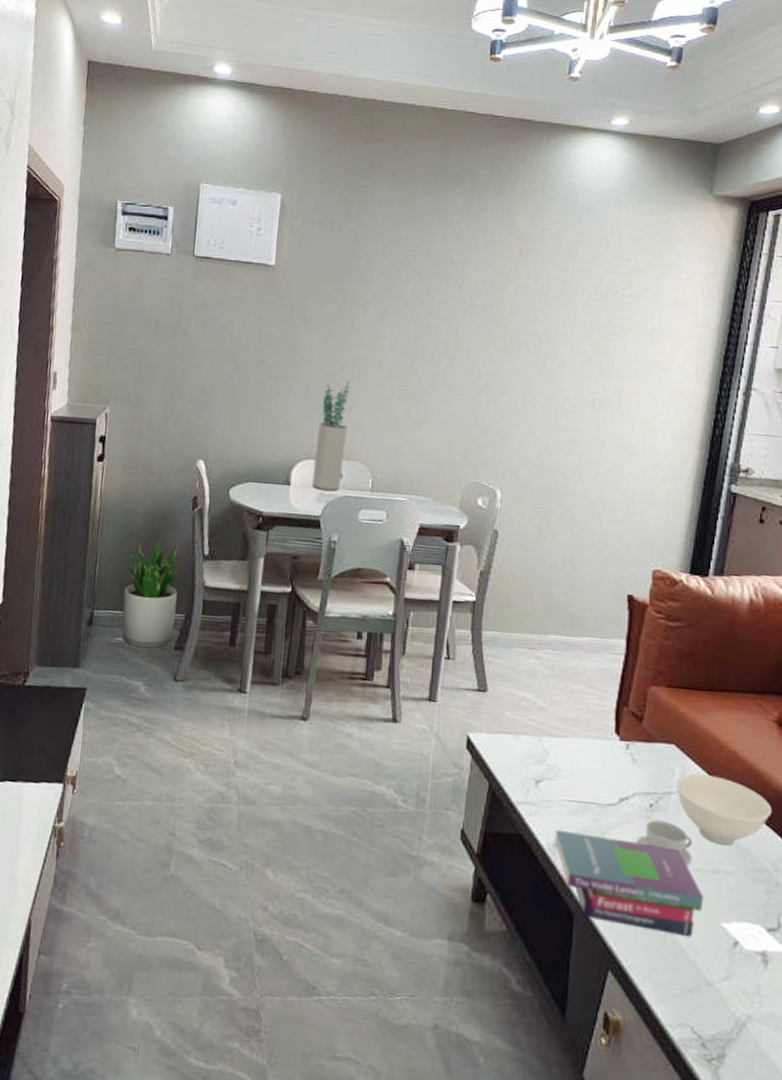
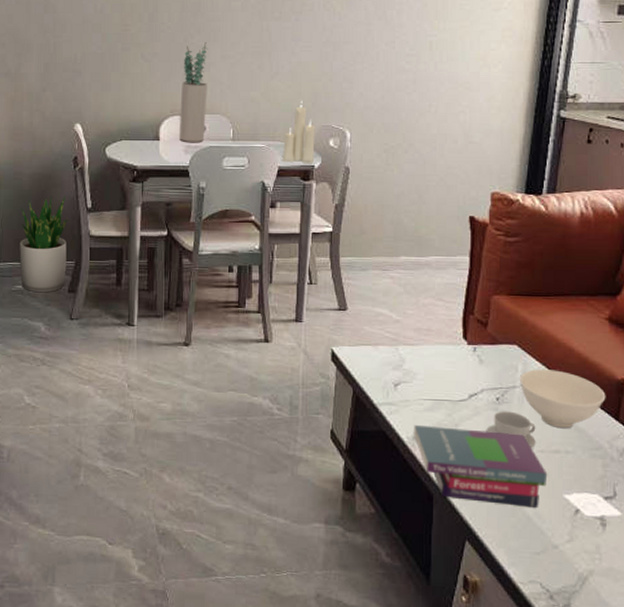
candle: none [424,453,463,524] -> present [282,101,315,164]

